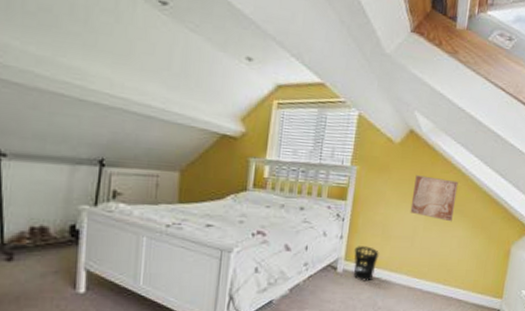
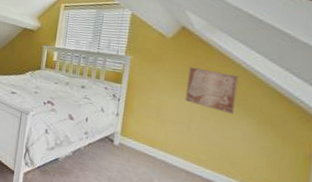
wastebasket: present [353,246,379,282] -> none [129,124,154,158]

